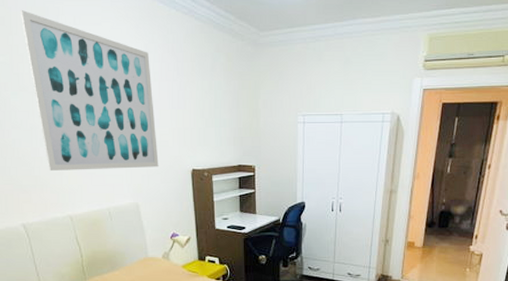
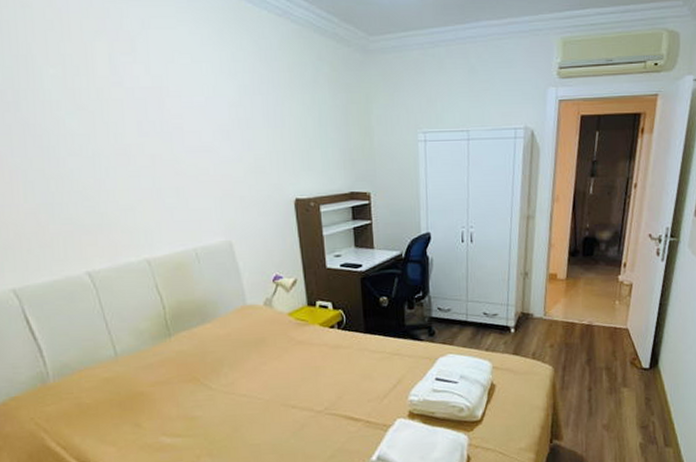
wall art: present [20,10,159,171] -> none [72,12,255,206]

